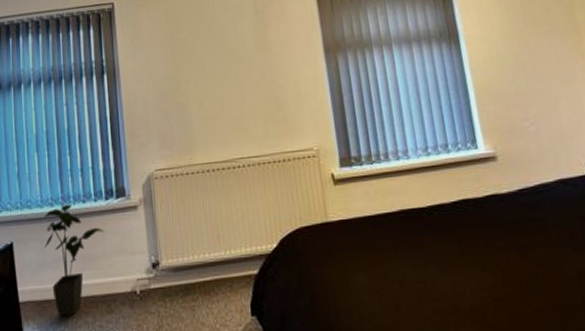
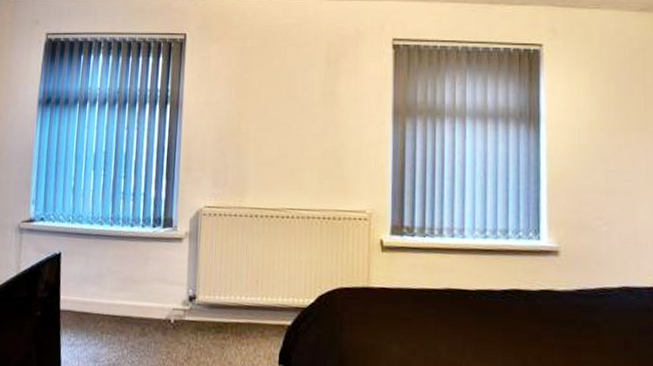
house plant: present [44,204,105,317] -> none [89,225,149,332]

